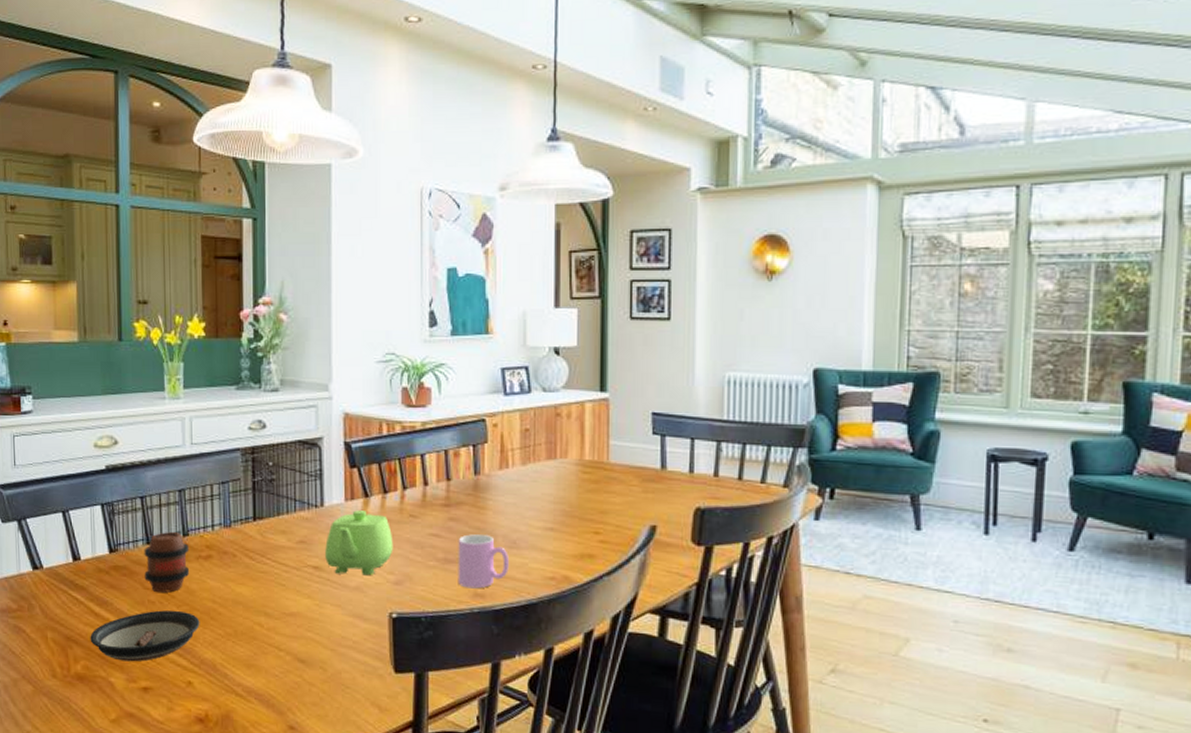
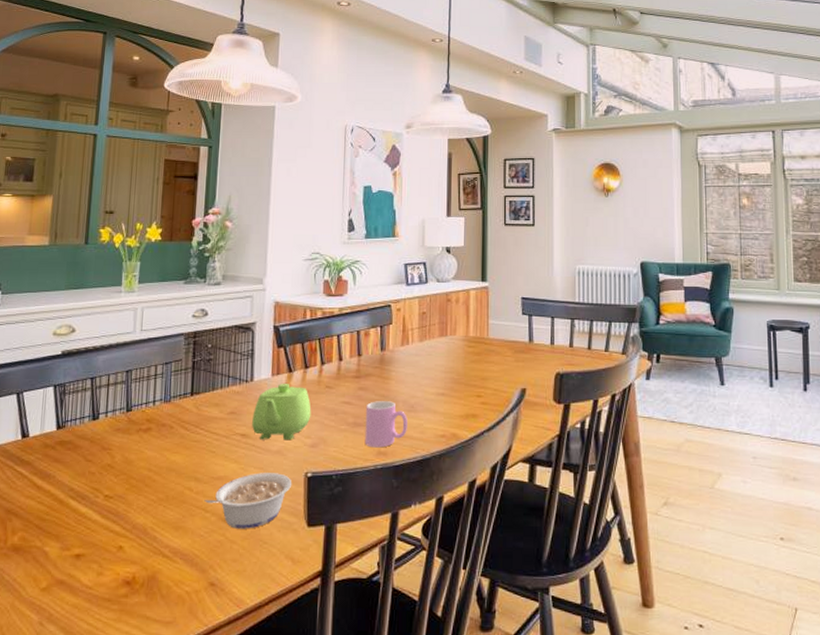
saucer: present [90,610,200,662] -> none [30,479,135,531]
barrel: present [144,532,190,593] -> none [87,408,131,464]
legume: none [277,610,375,672] -> present [204,472,292,529]

